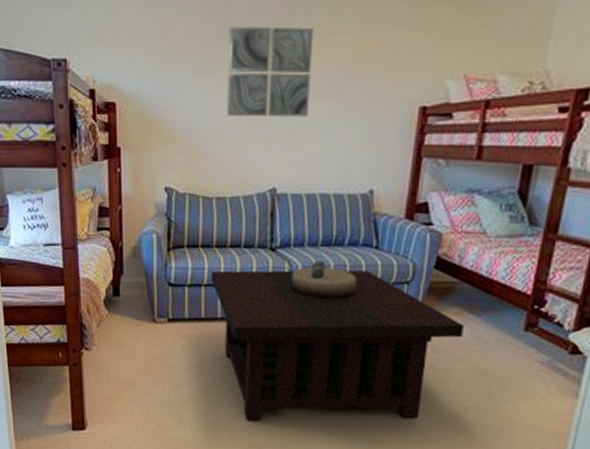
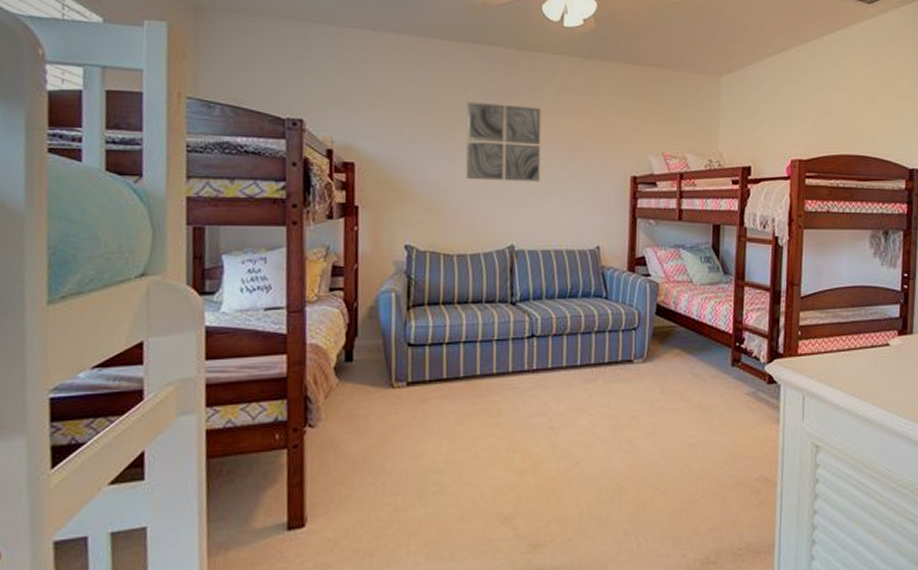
coffee table: present [210,270,464,421] -> none [452,320,684,487]
decorative bowl: present [290,261,357,300] -> none [531,313,592,350]

